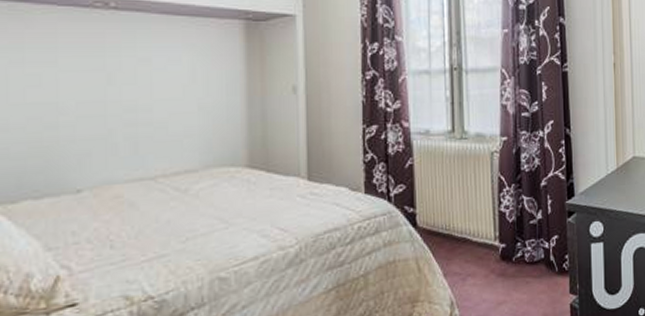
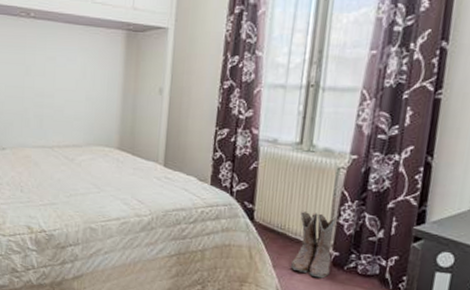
boots: none [462,204,500,278] -> present [291,210,337,279]

